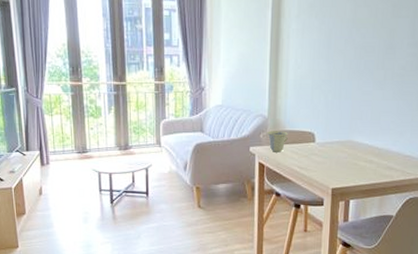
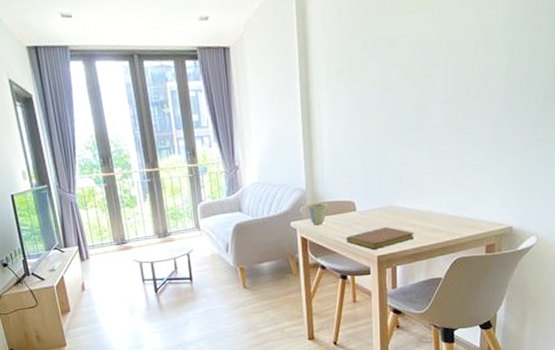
notebook: none [302,160,370,181] -> present [346,226,415,249]

